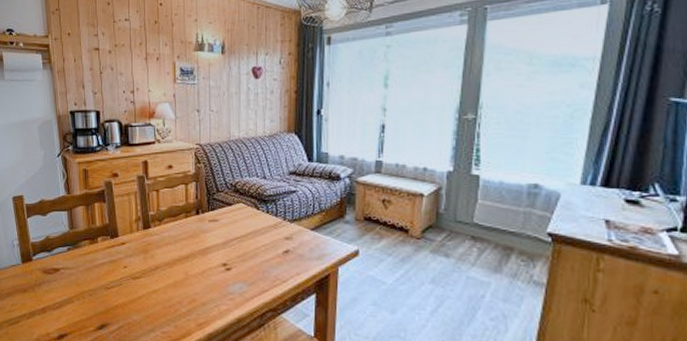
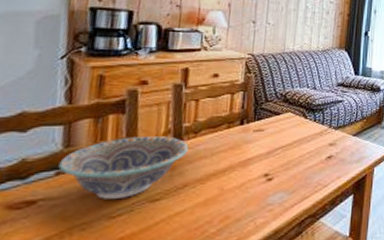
decorative bowl: none [69,222,156,273] -> present [58,136,189,199]

